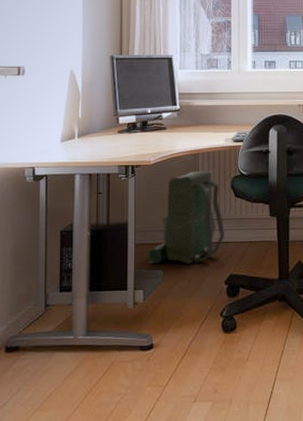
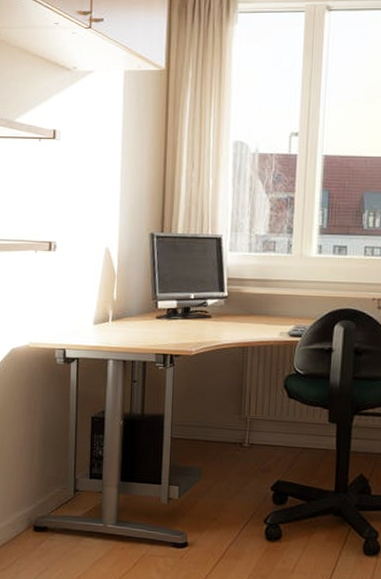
backpack: present [149,170,225,265] -> none [186,365,274,465]

